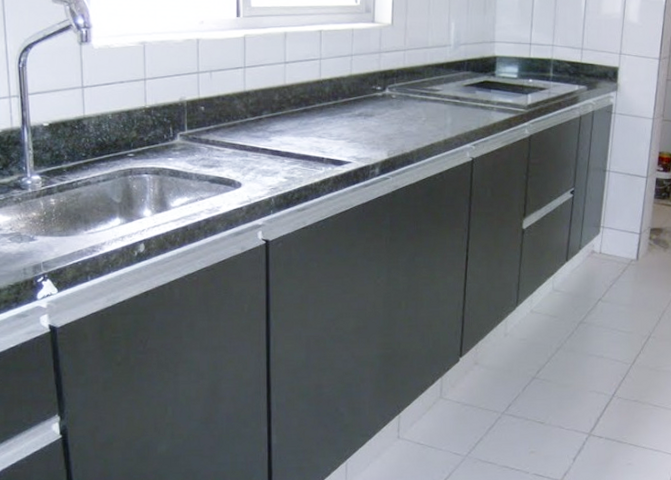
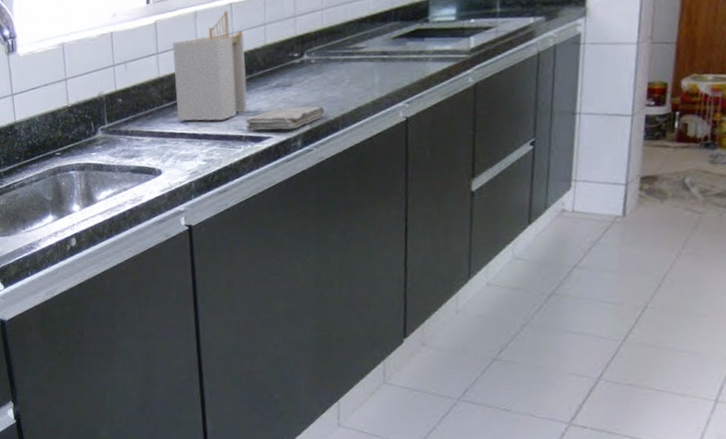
utensil holder: none [260,36,331,141] -> present [172,10,247,121]
washcloth: none [328,135,401,157] -> present [245,106,325,131]

